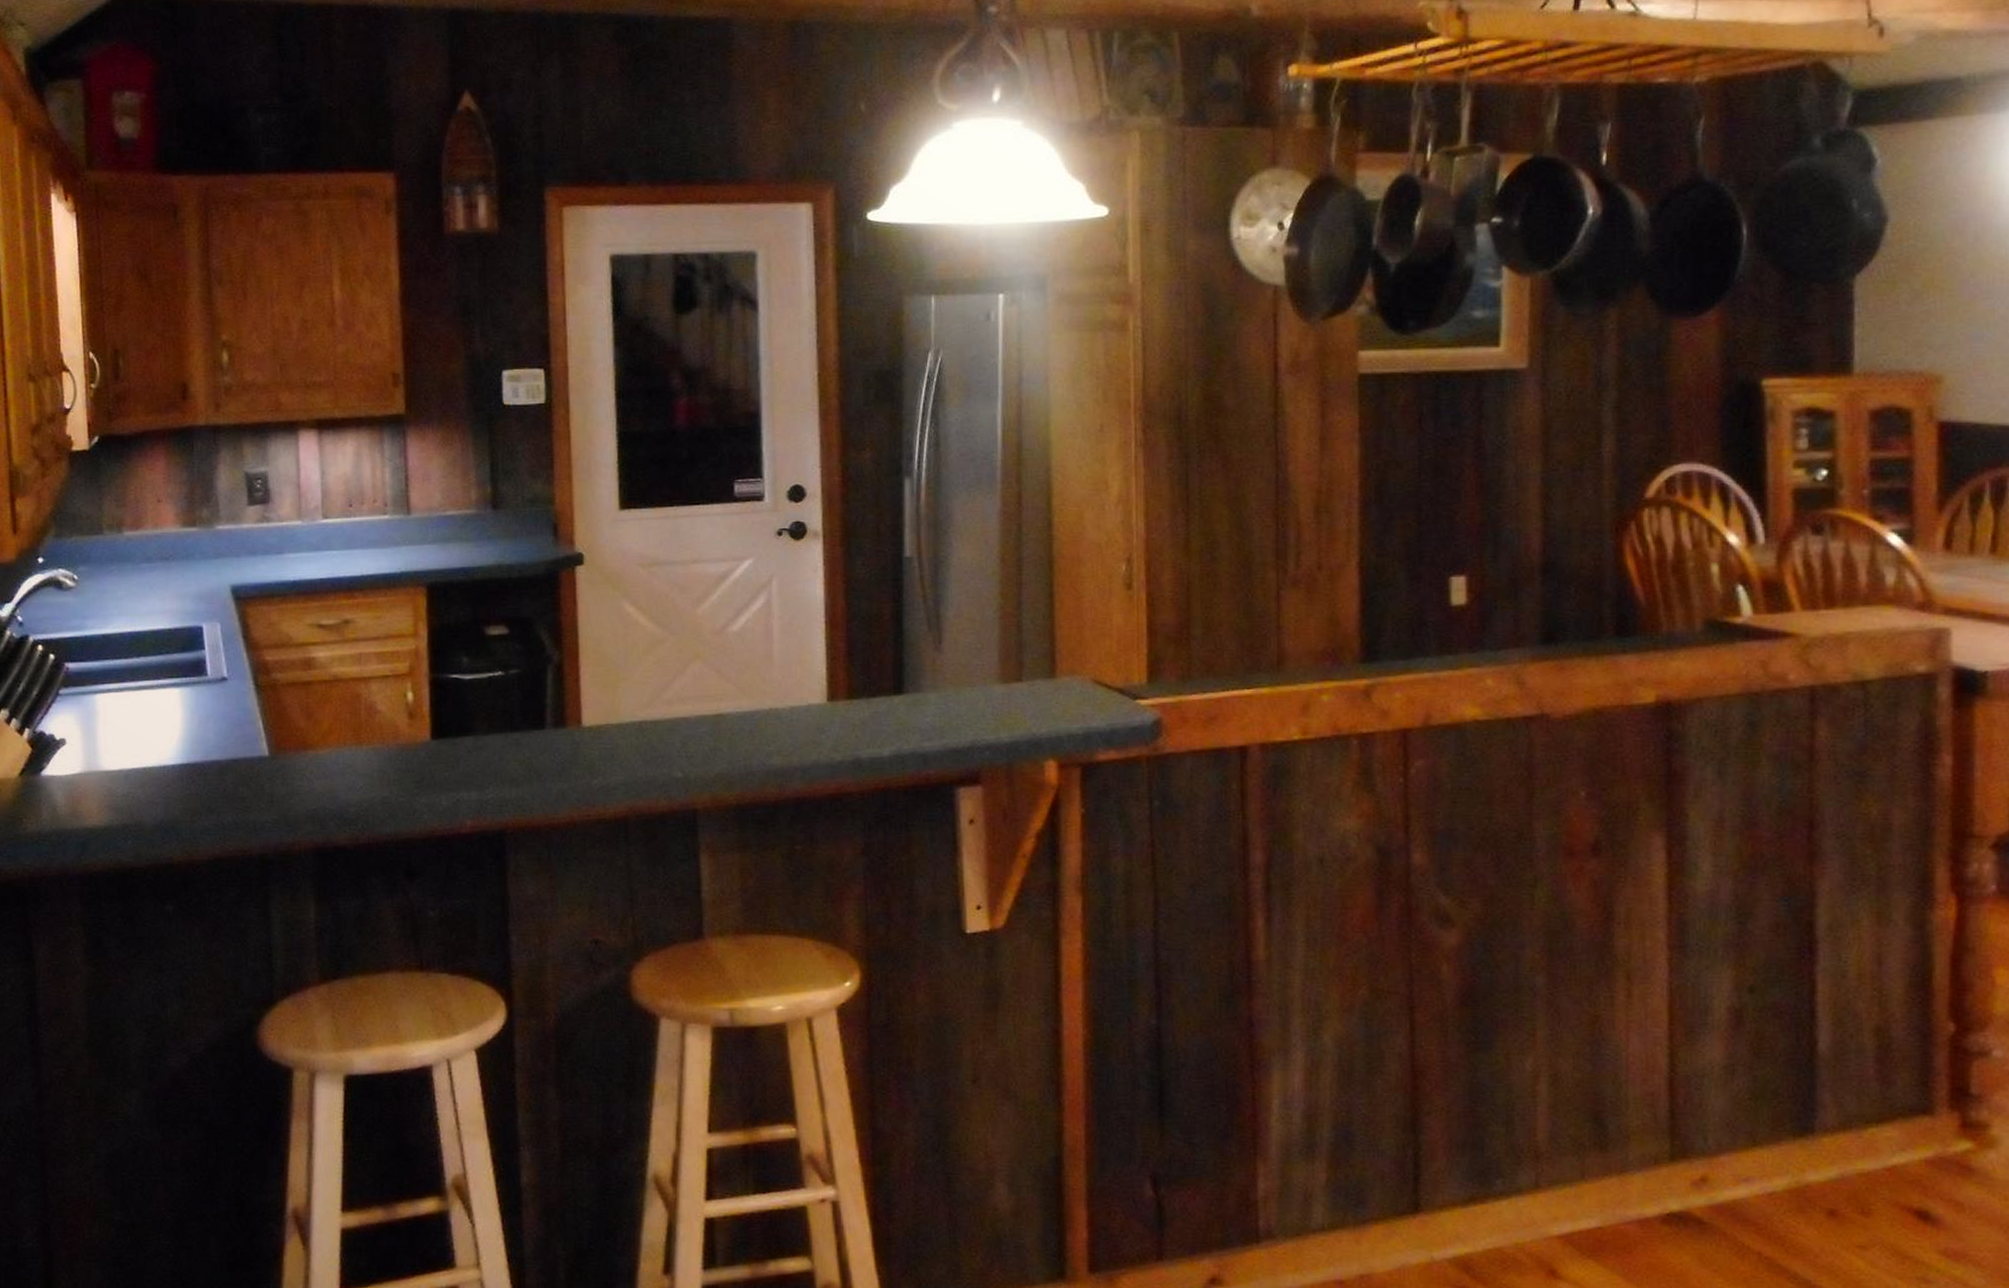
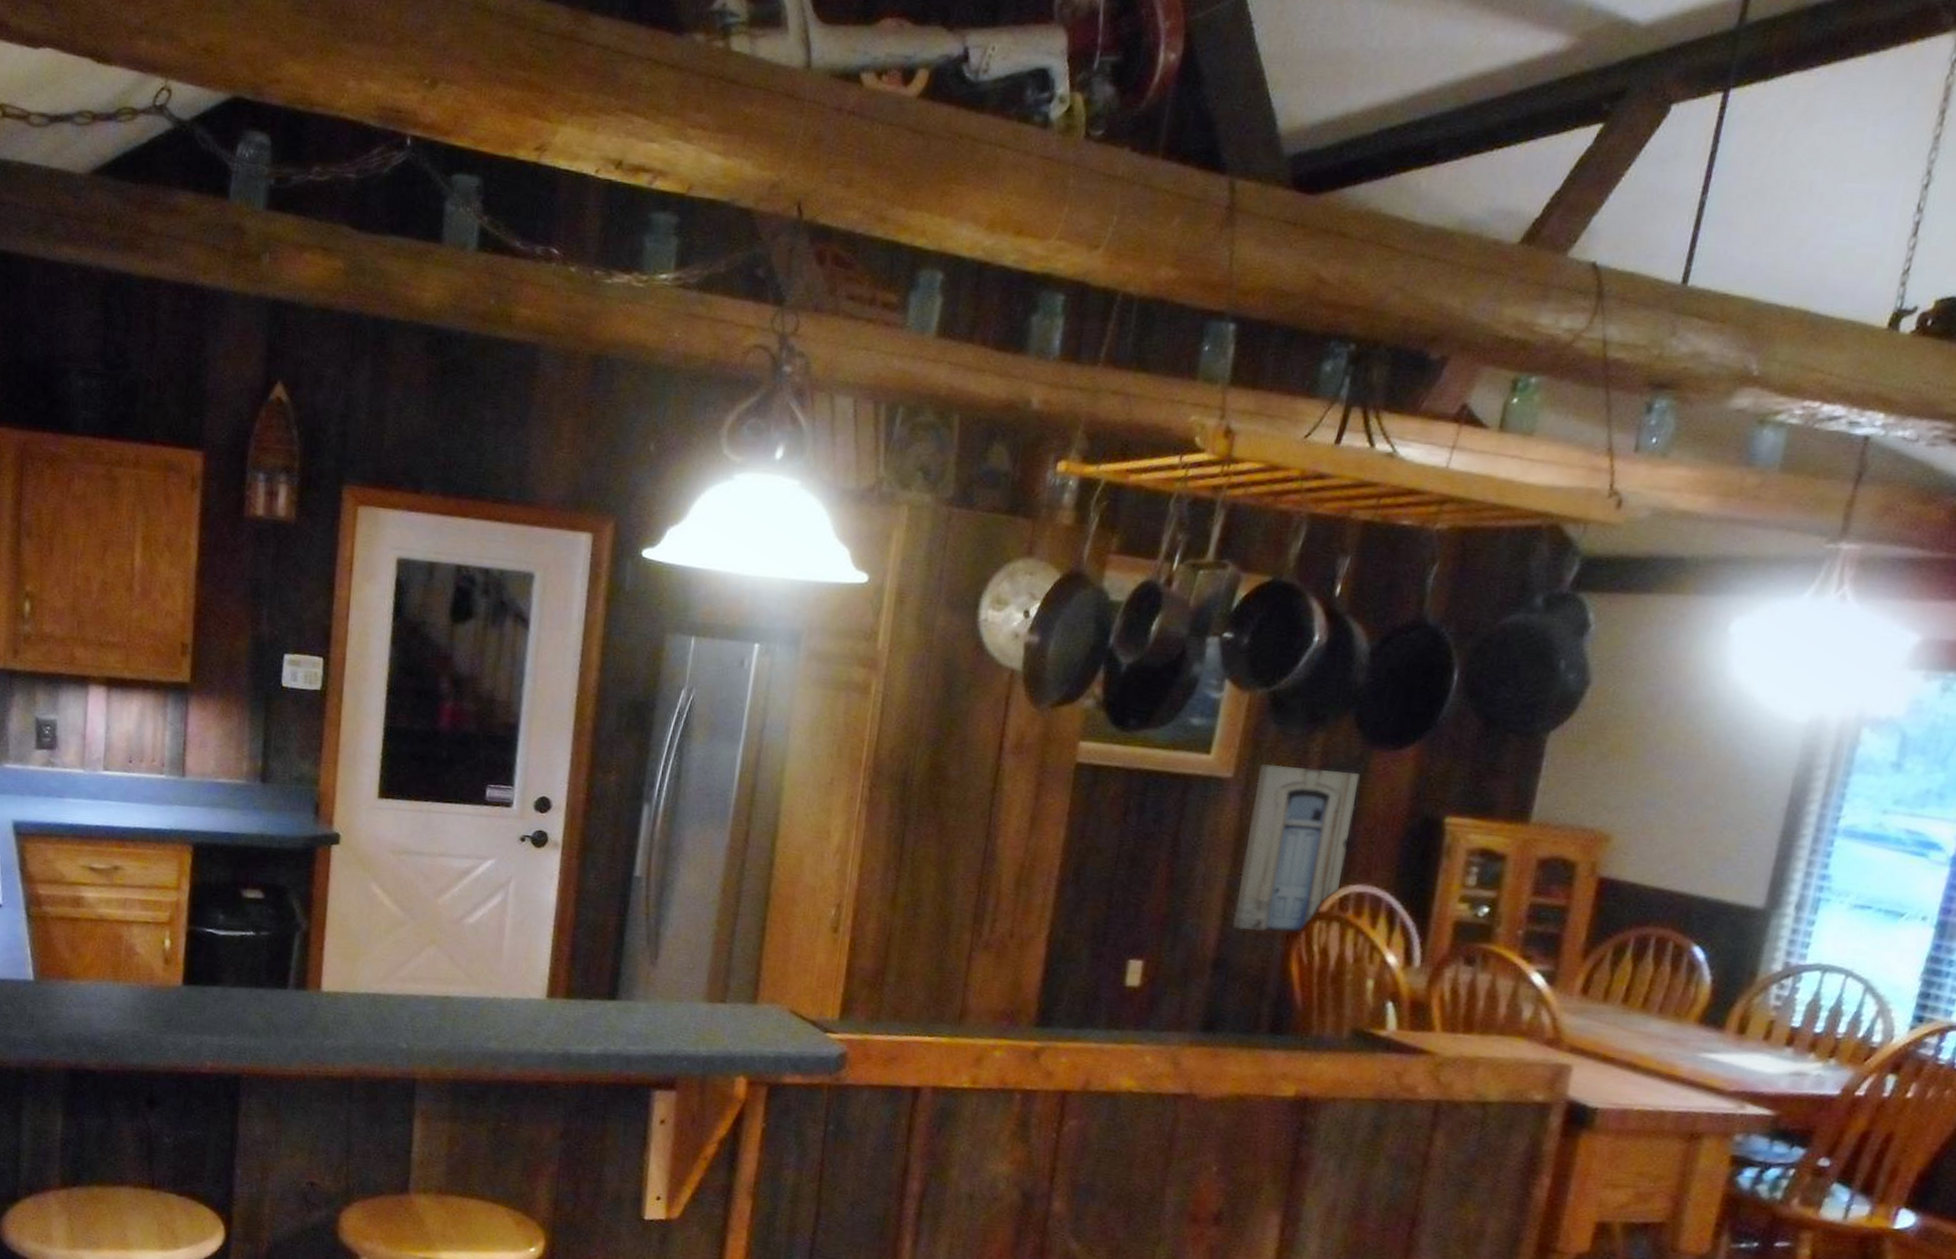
wall art: none [1554,345,1664,529] -> present [1232,764,1360,933]

